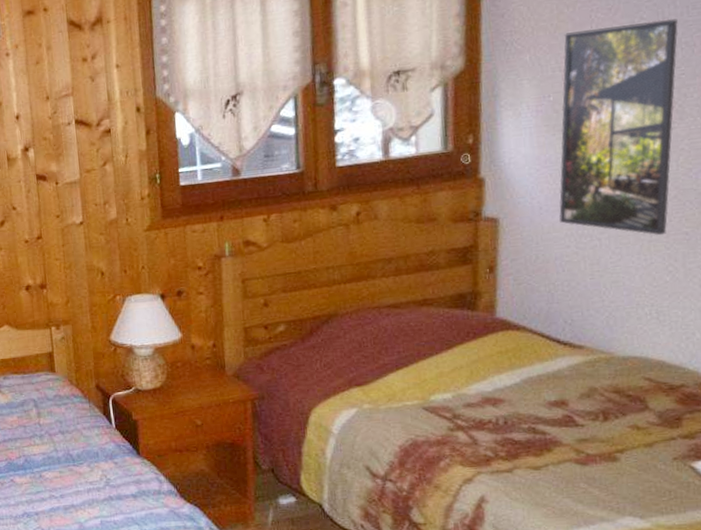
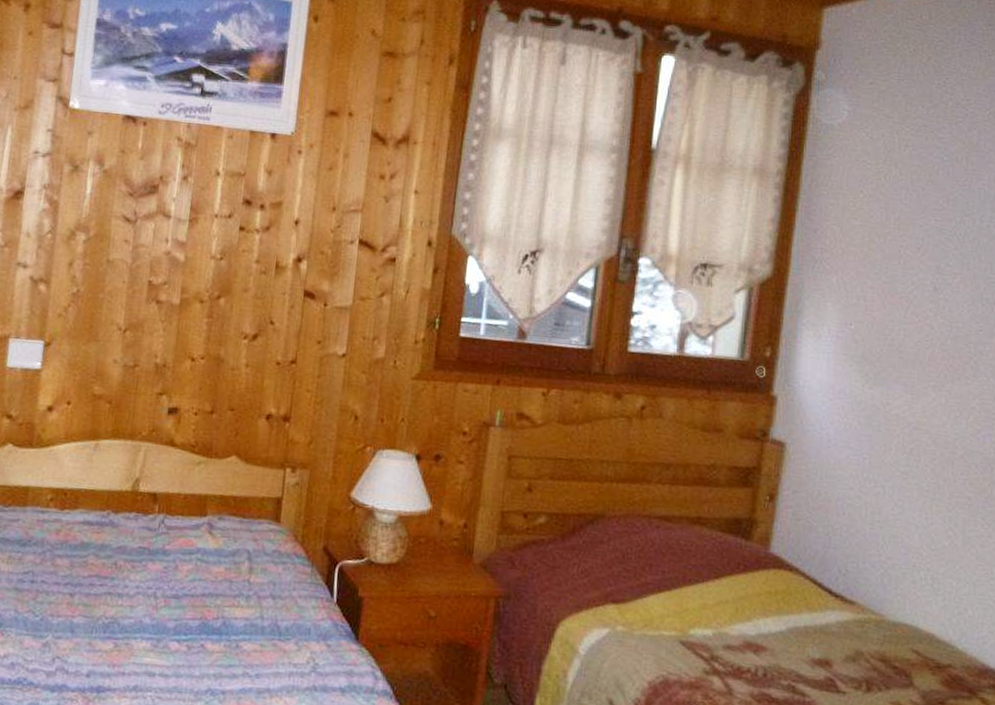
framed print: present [559,18,678,236] -> none [846,263,981,496]

